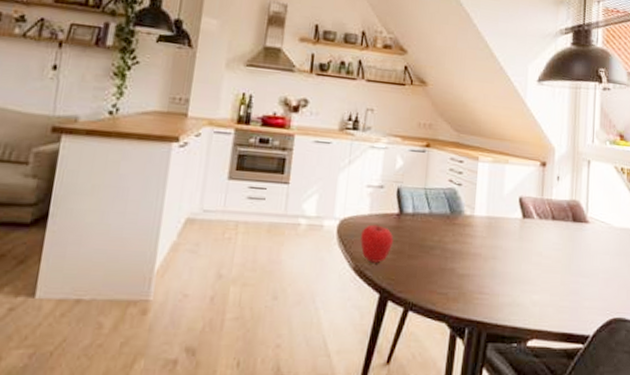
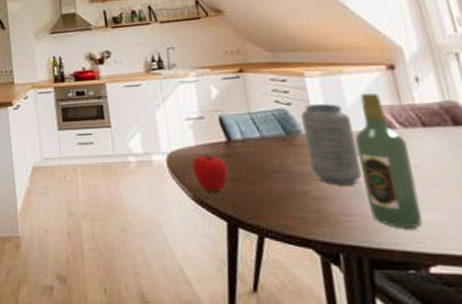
vase: none [463,188,503,266] -> present [301,104,363,186]
wine bottle: none [498,183,539,307] -> present [354,92,423,228]

